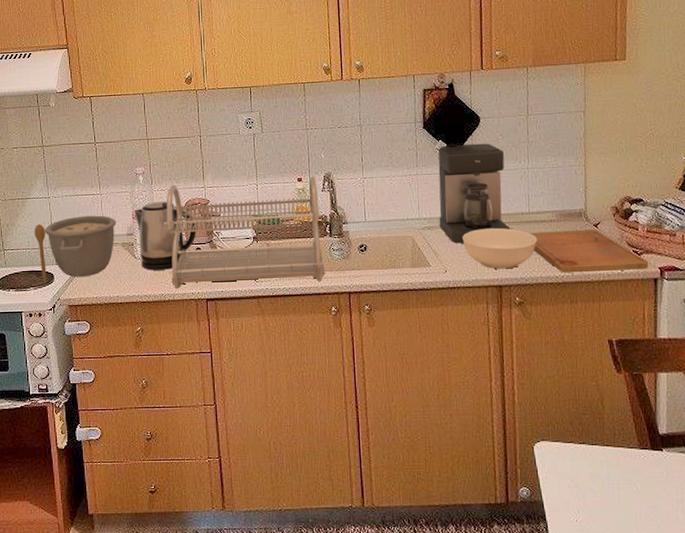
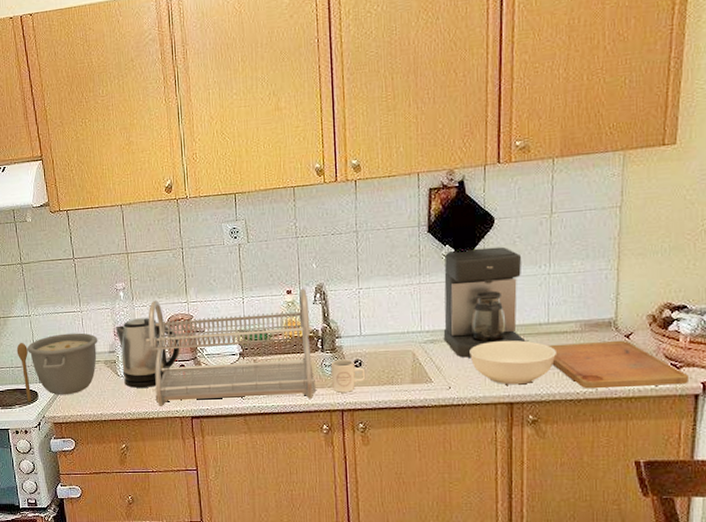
mug: none [338,244,371,276] -> present [330,359,366,393]

